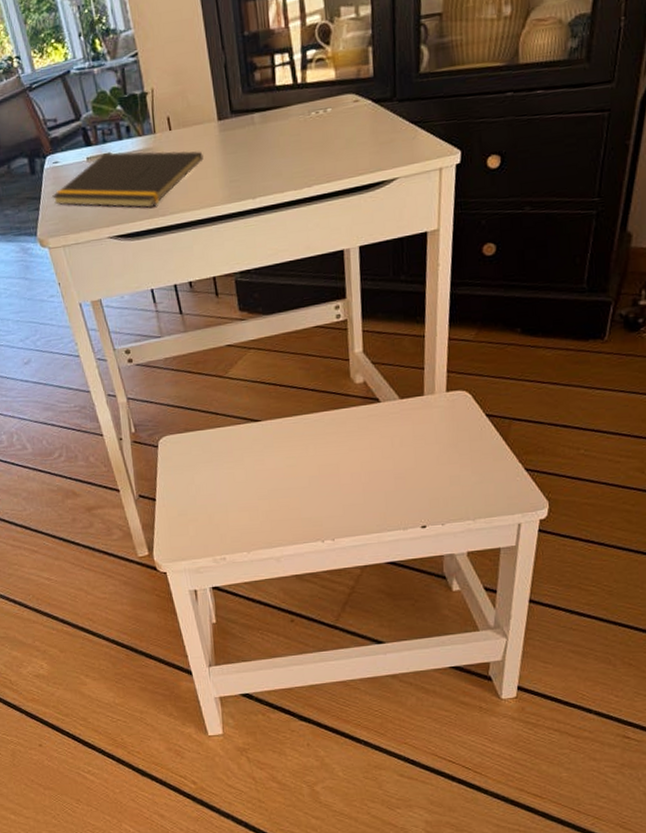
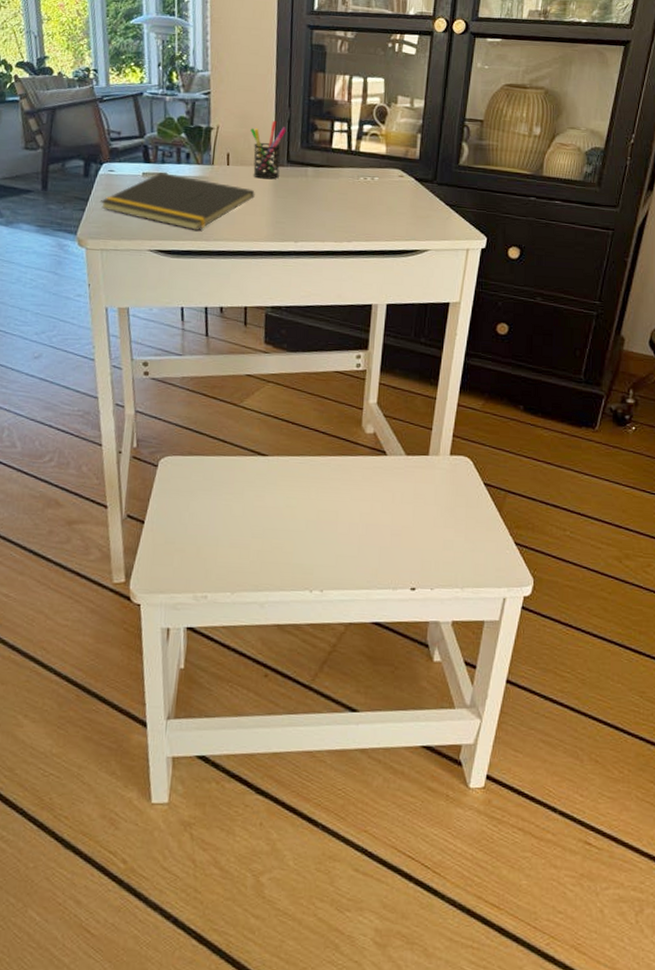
pen holder: none [186,68,225,138] -> present [250,120,286,180]

